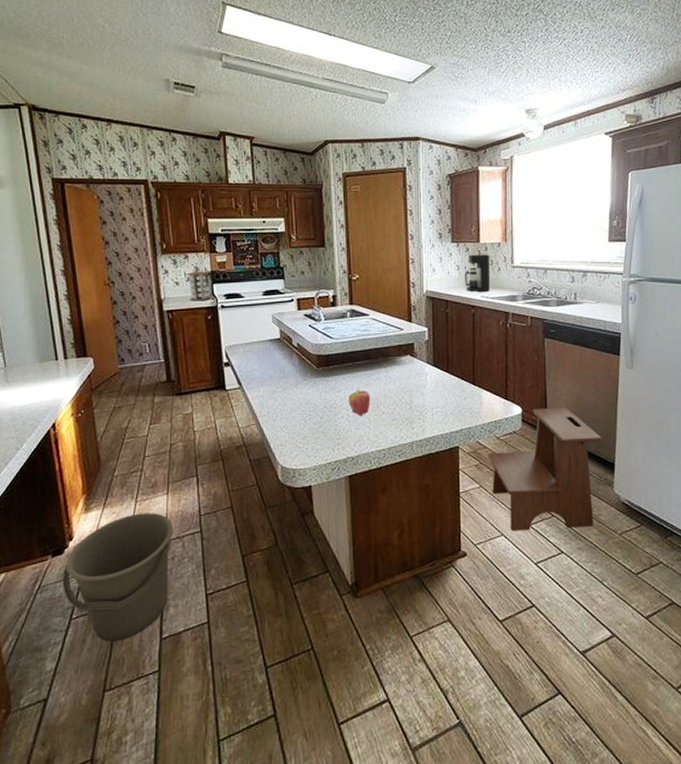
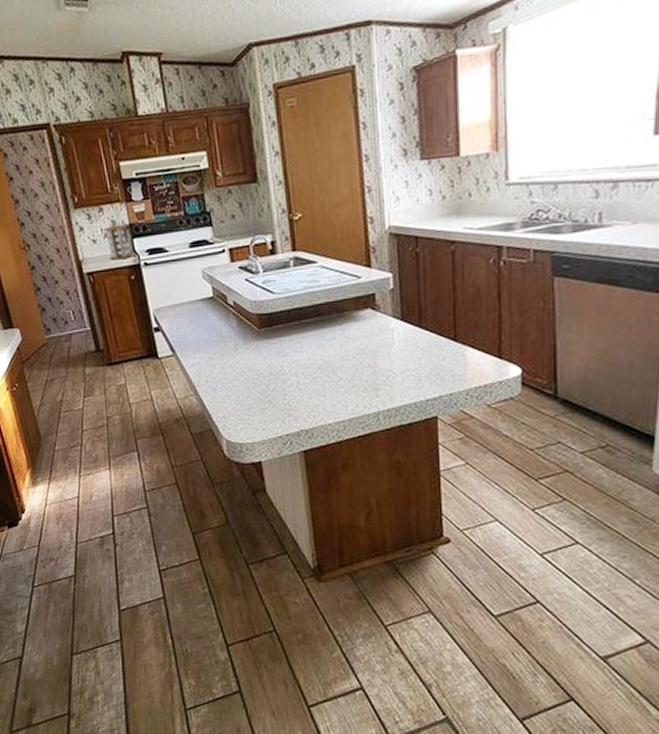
bucket: present [62,513,173,641] -> none [20,488,122,610]
fruit: present [348,387,371,415] -> none [297,350,325,382]
coffee maker: present [465,254,491,293] -> none [440,170,476,224]
step stool: present [488,407,602,532] -> none [476,366,637,517]

